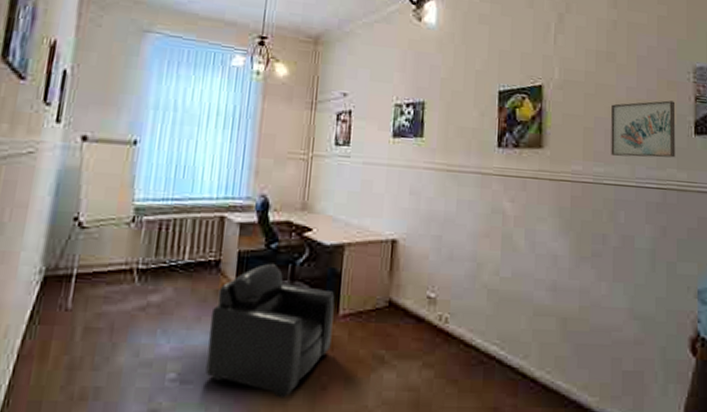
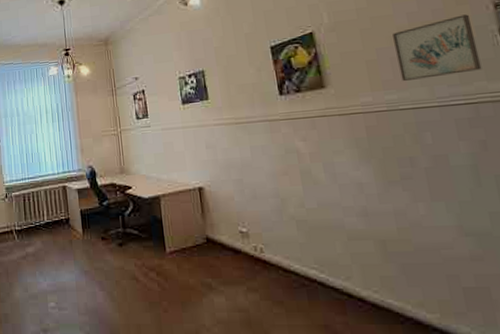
armchair: present [205,264,335,399] -> none [70,217,165,320]

